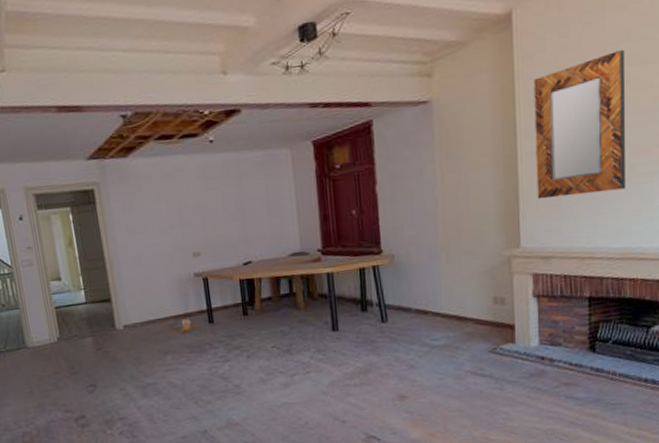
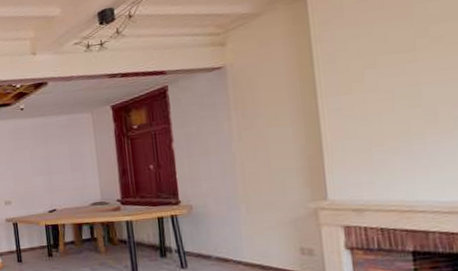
home mirror: present [533,49,626,200] -> none [332,8,448,154]

